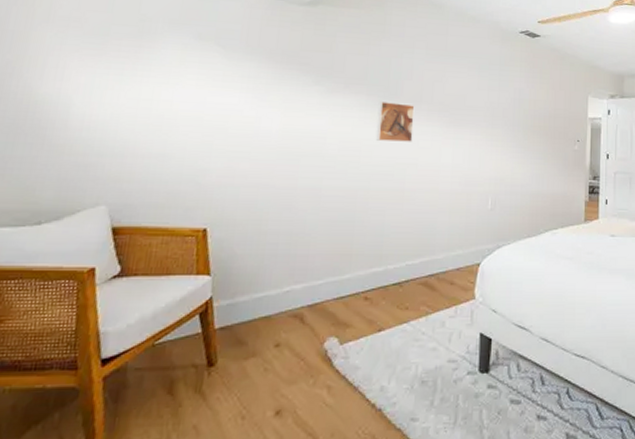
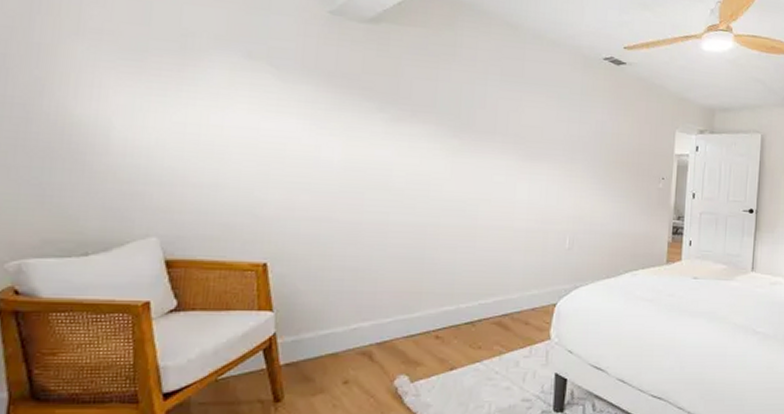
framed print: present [375,100,415,142] -> none [446,130,488,176]

